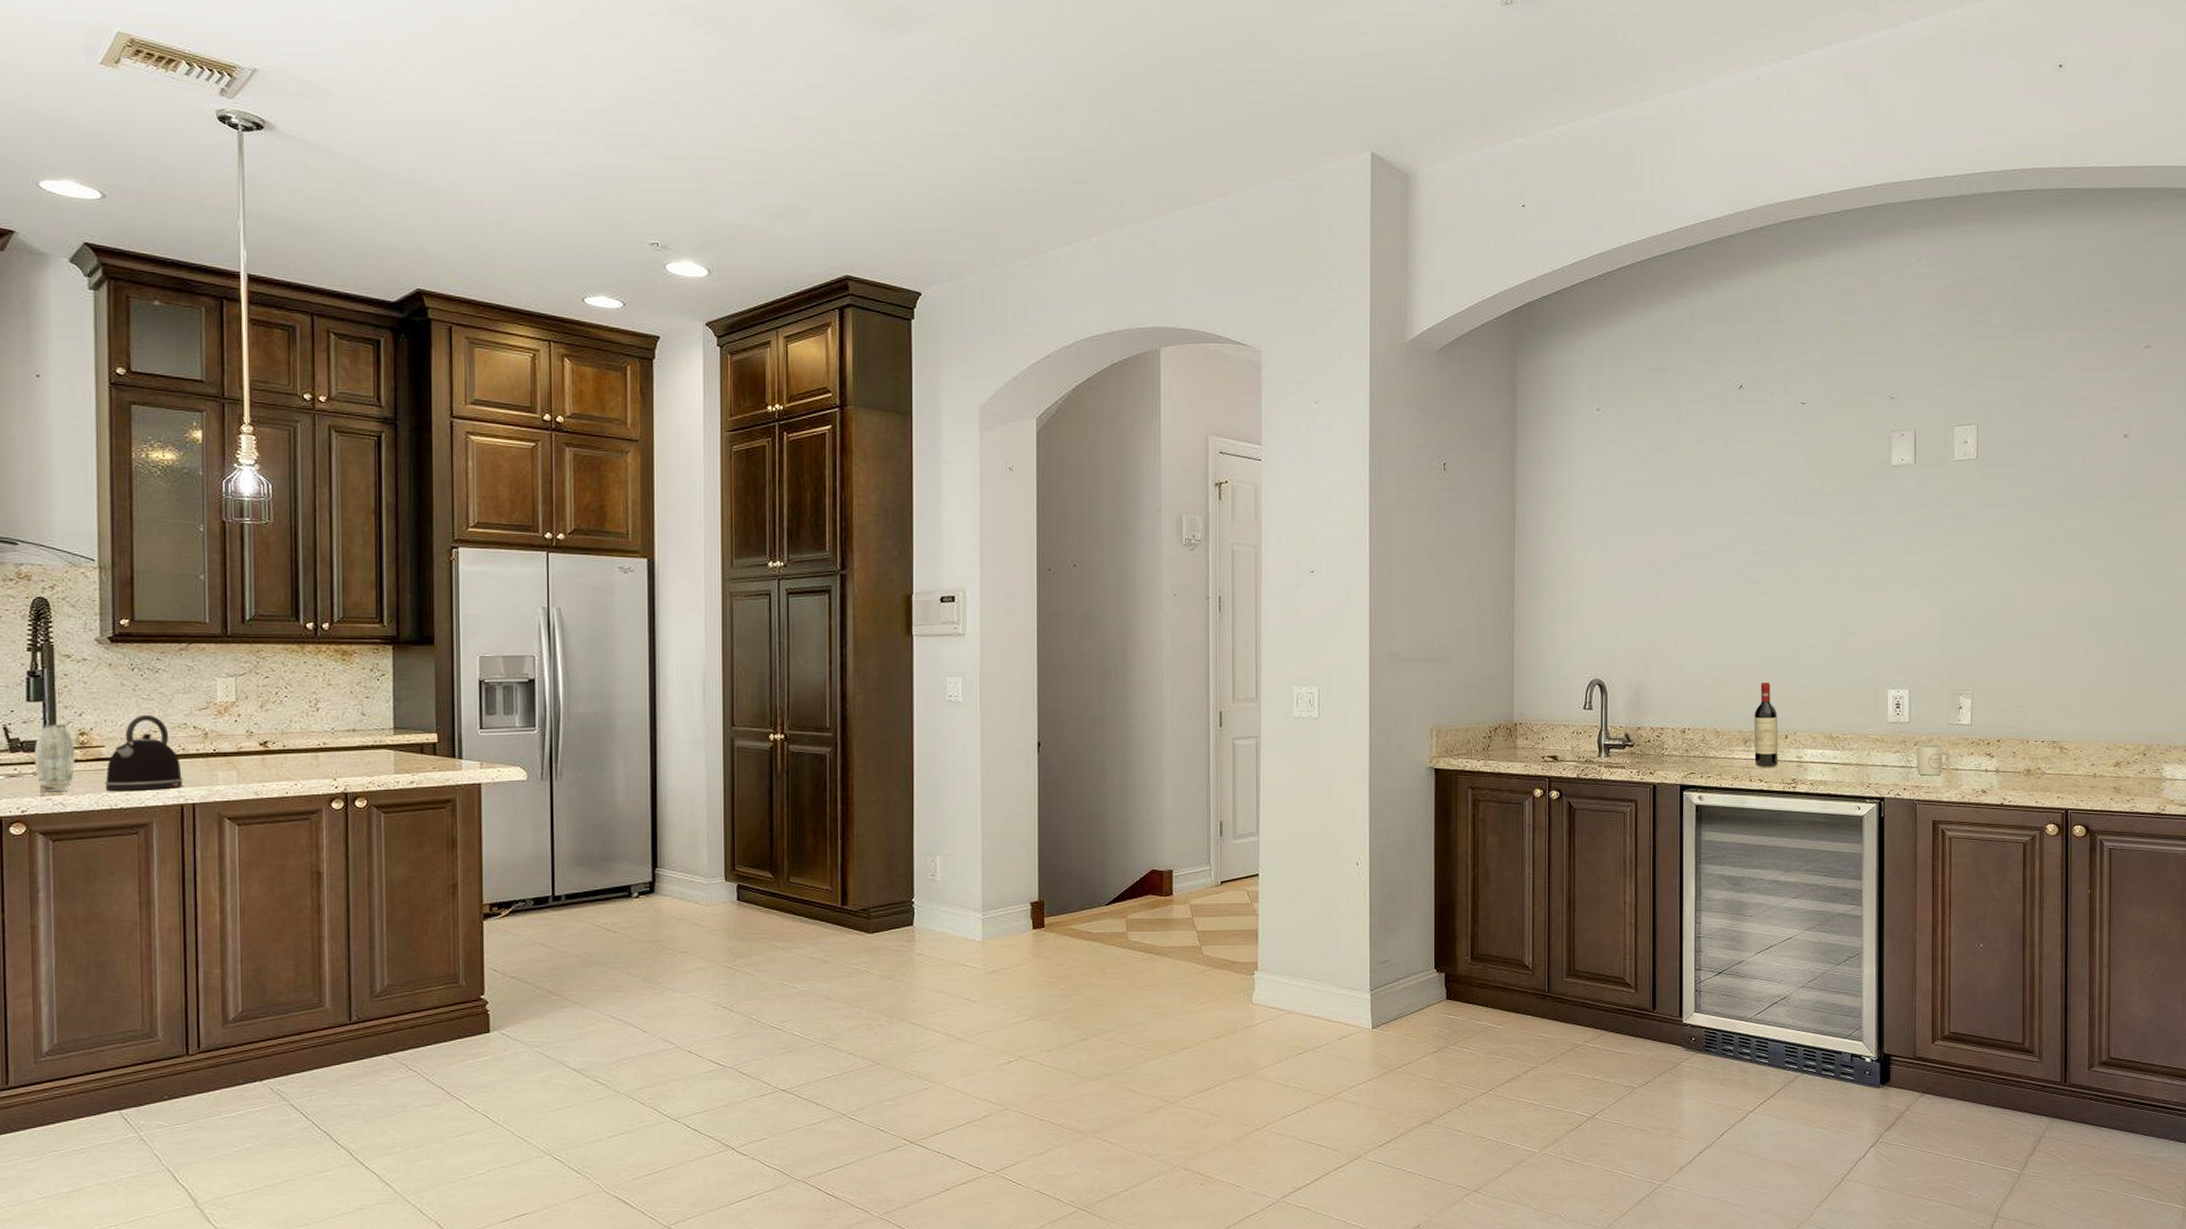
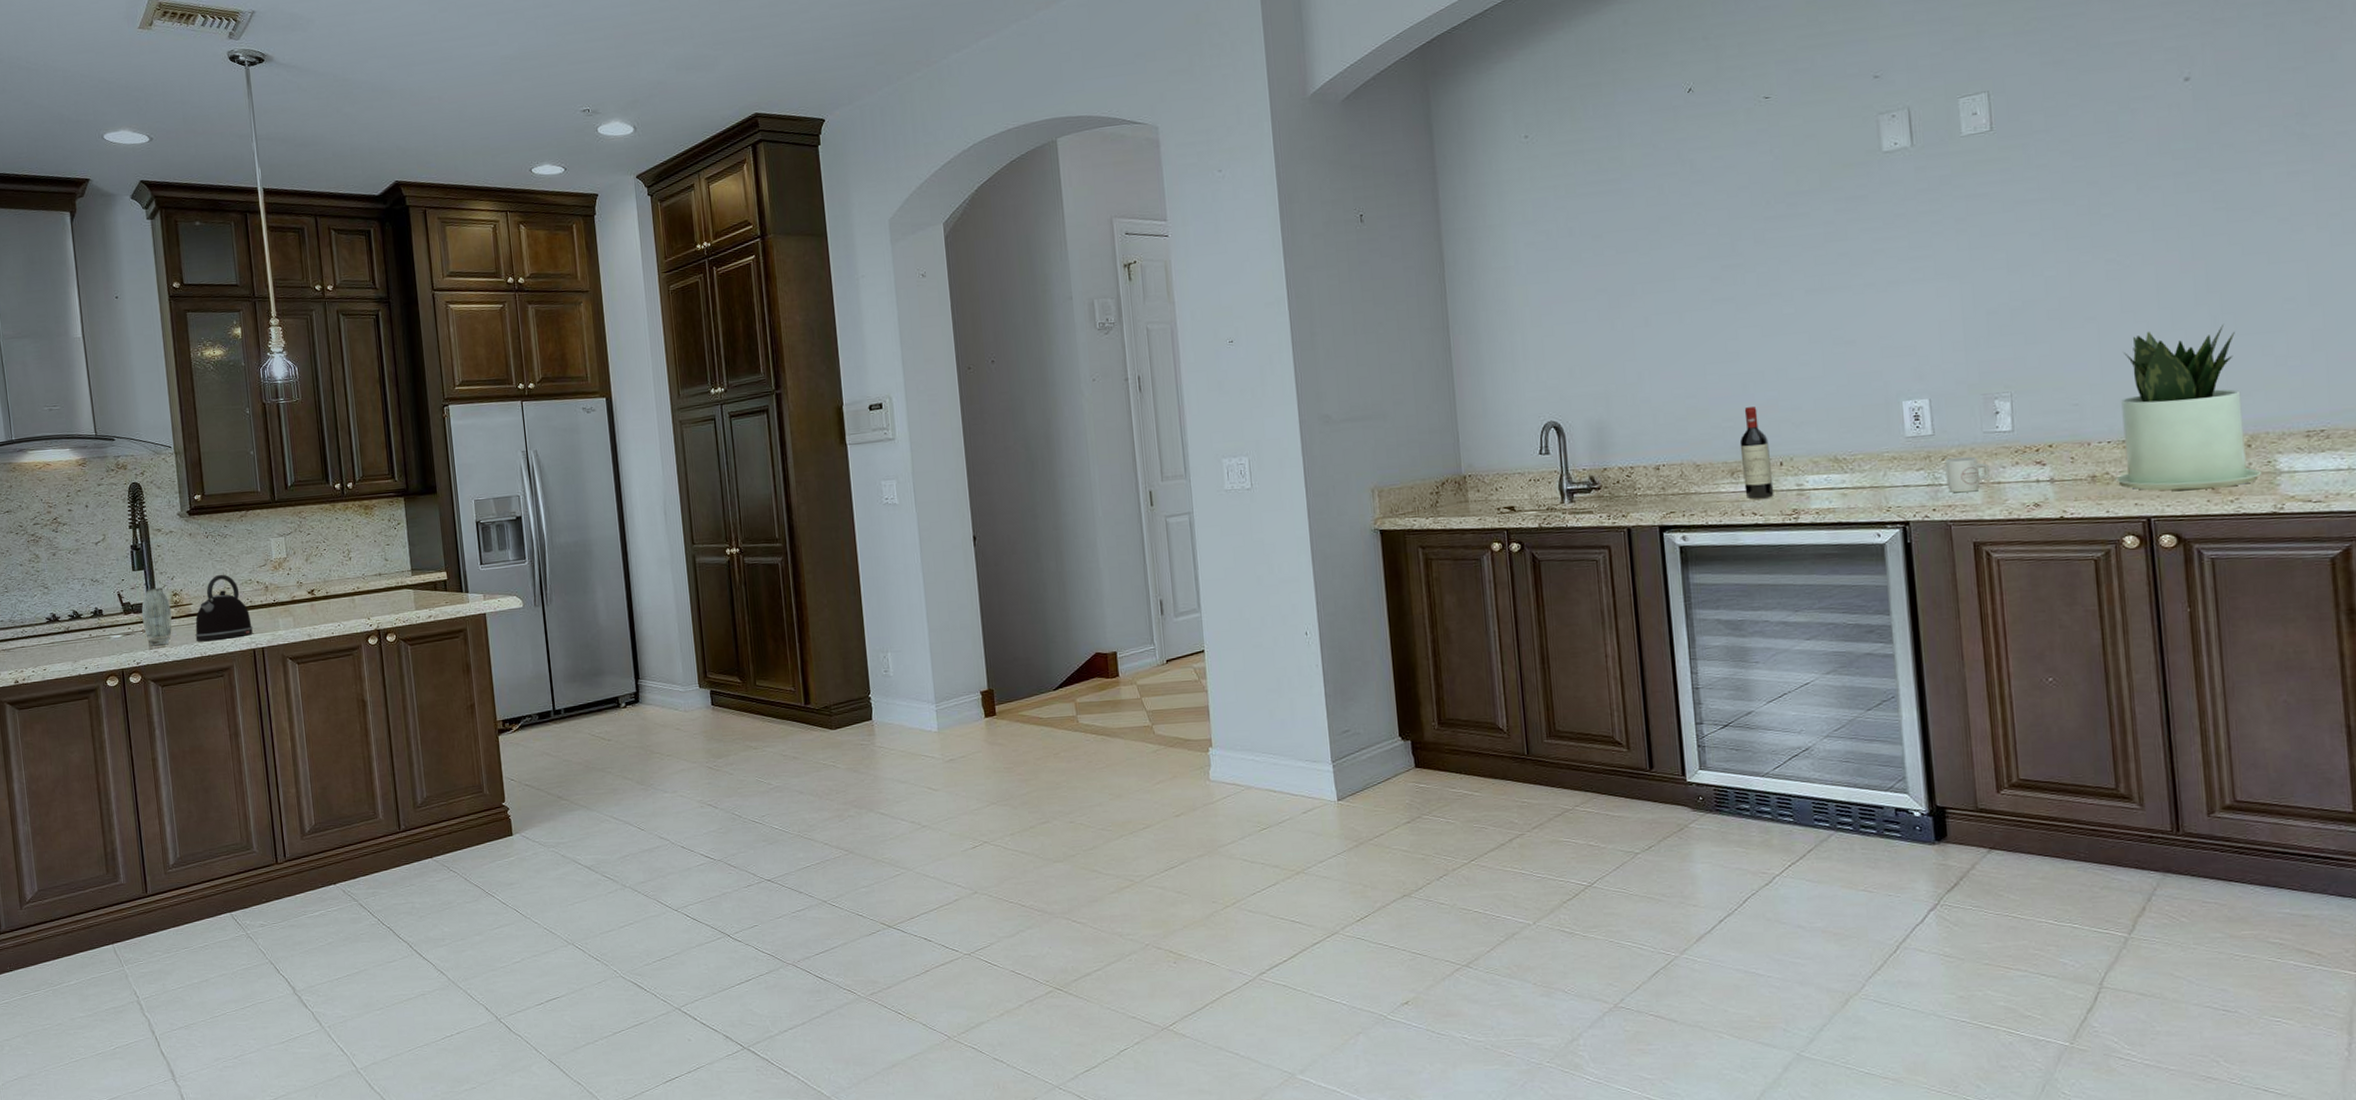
planter: none [2044,648,2152,789] -> present [2115,323,2262,491]

